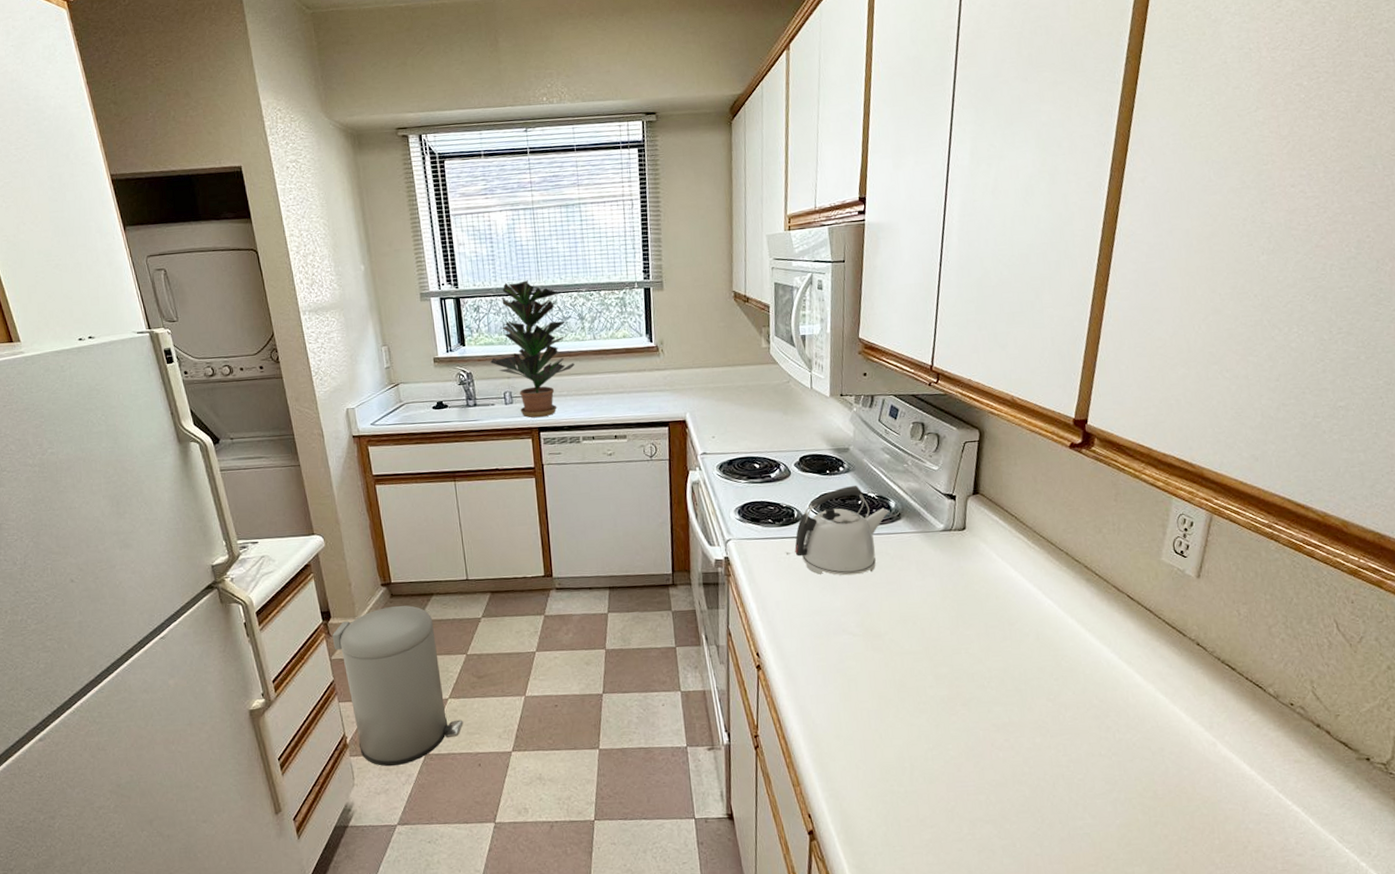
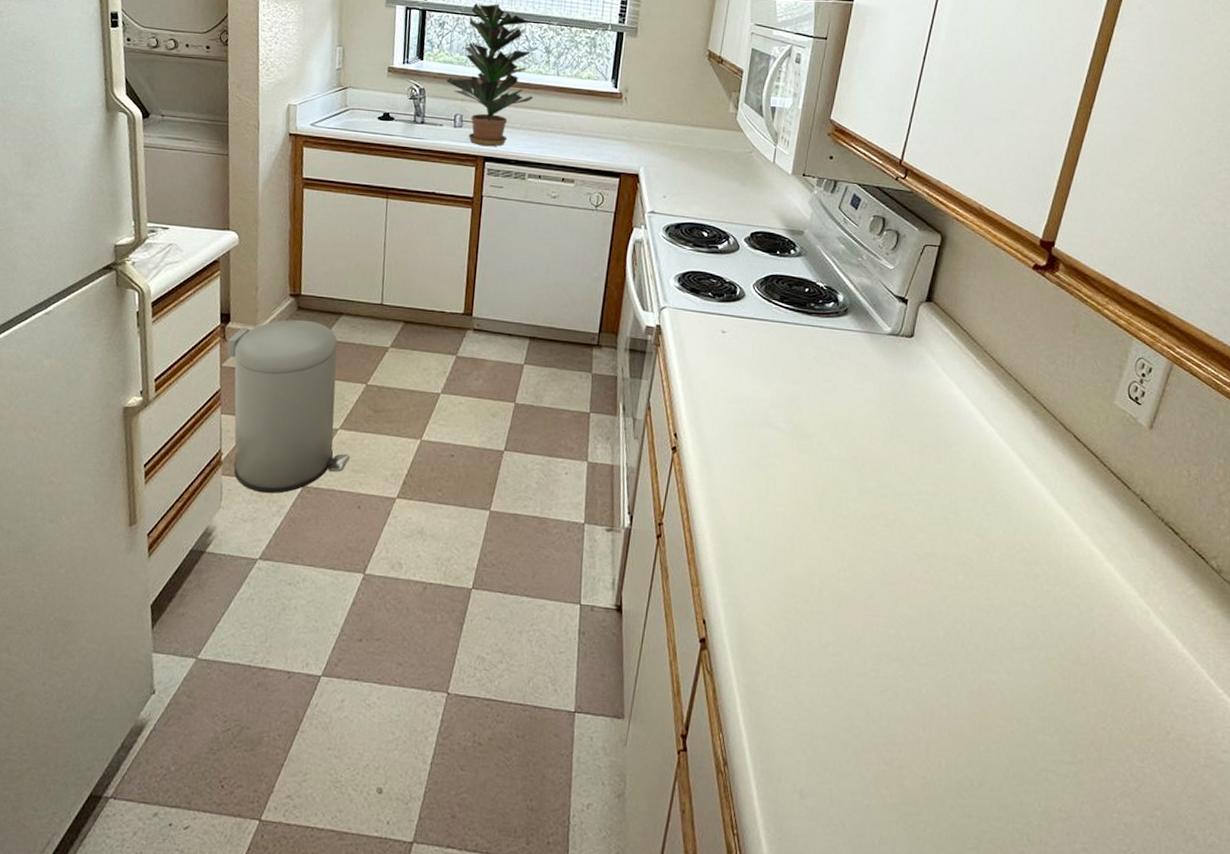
kettle: present [794,486,890,576] -> none [731,271,837,367]

